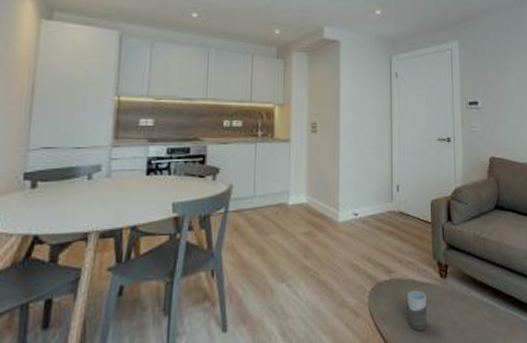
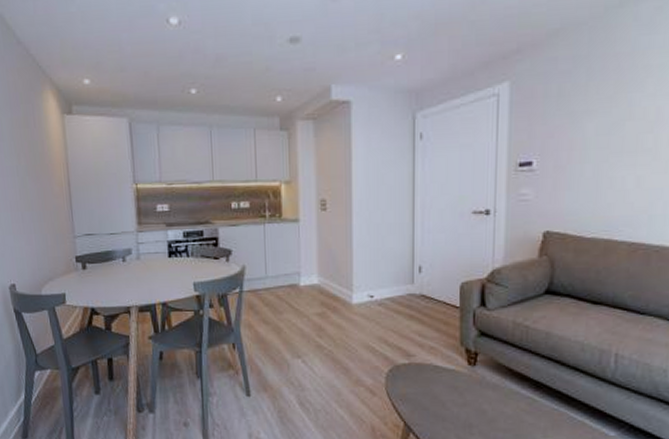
mug: present [397,290,428,331] -> none [416,375,452,415]

